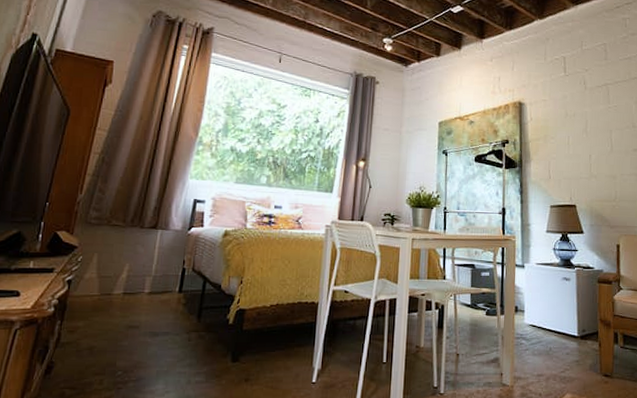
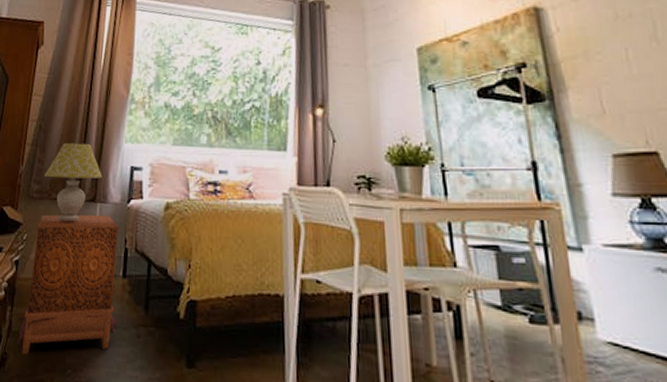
canopy bed: none [65,239,178,362] -> present [17,214,118,355]
table lamp: none [105,176,166,247] -> present [44,143,103,223]

